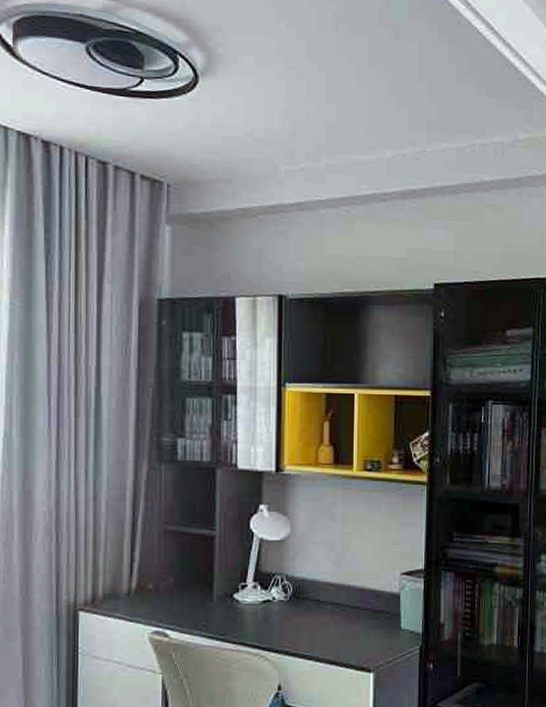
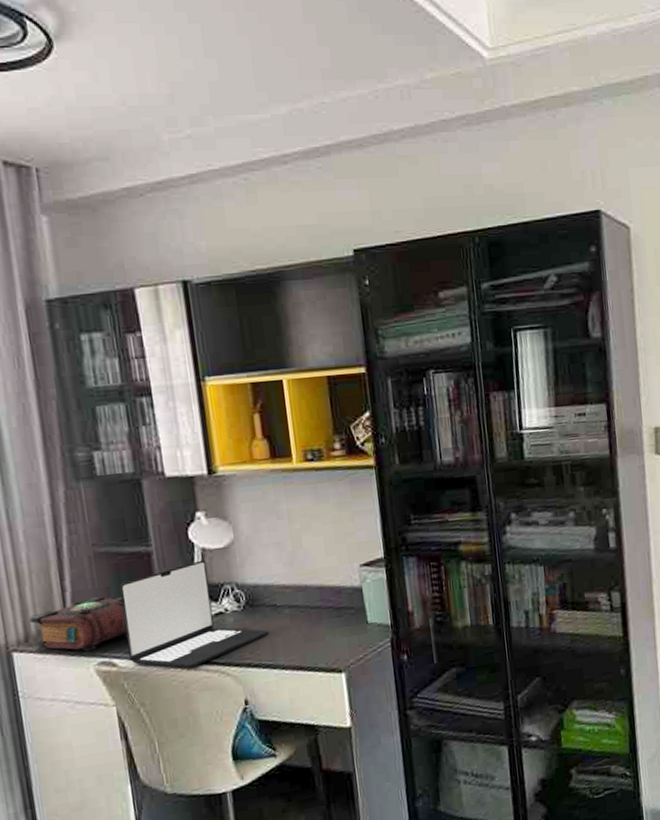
book: none [97,570,183,619] -> present [27,596,128,651]
laptop: none [181,549,309,647] -> present [119,560,269,668]

